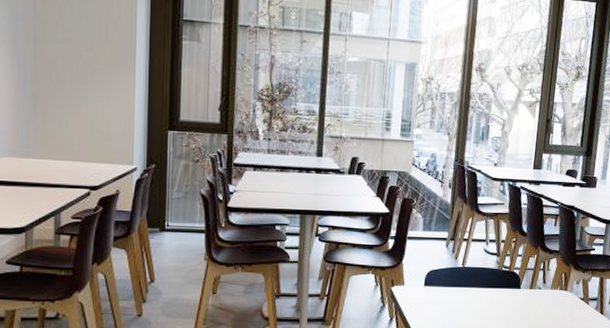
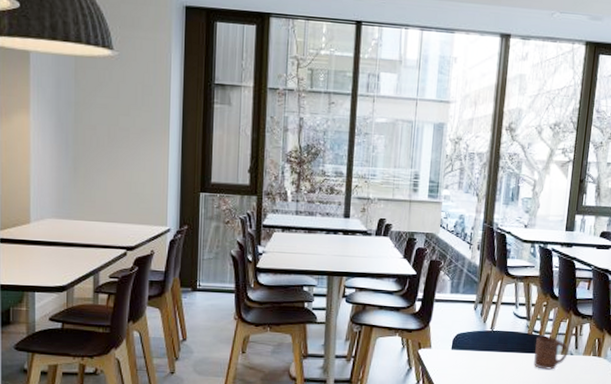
cup: none [504,272,537,304] -> present [534,336,568,370]

